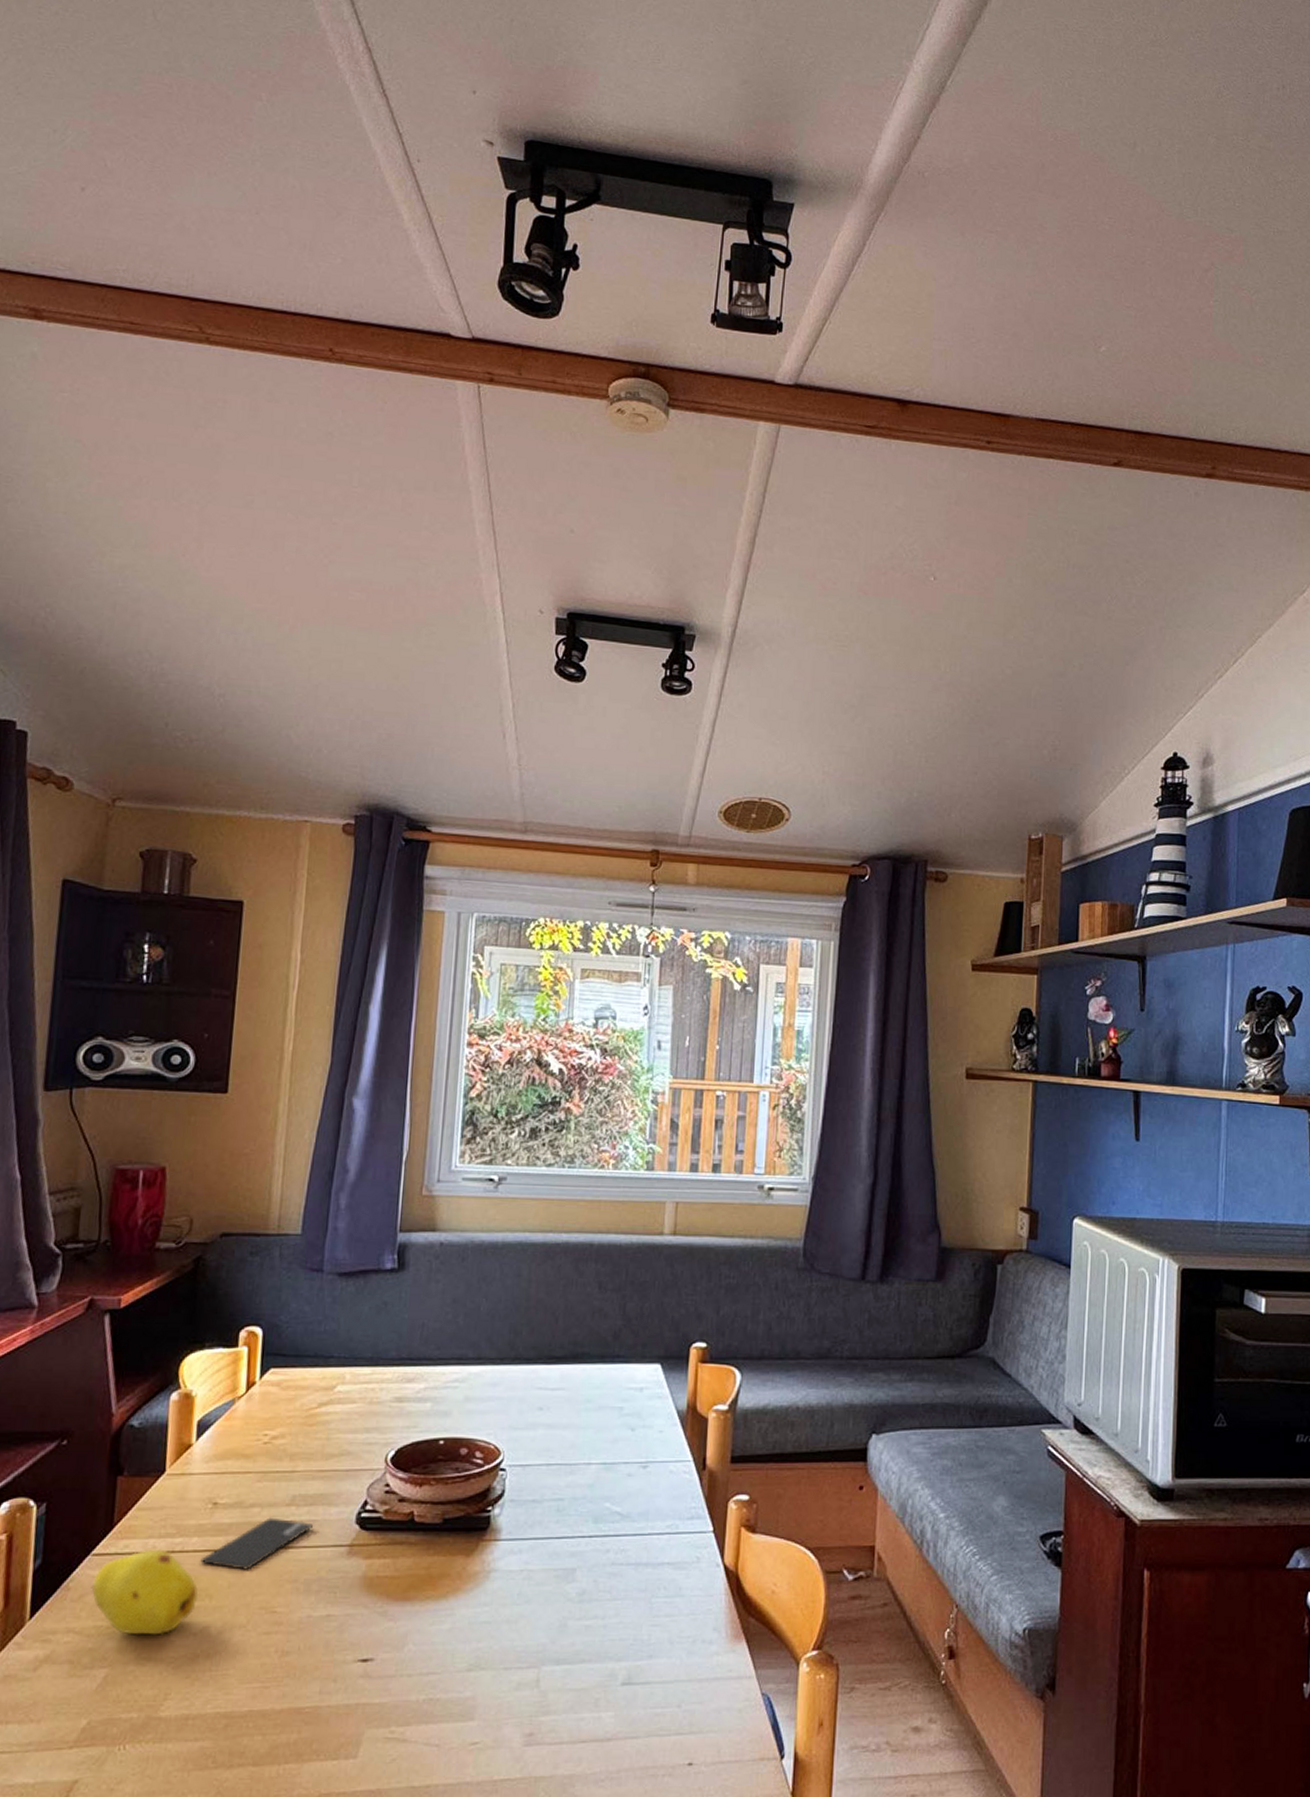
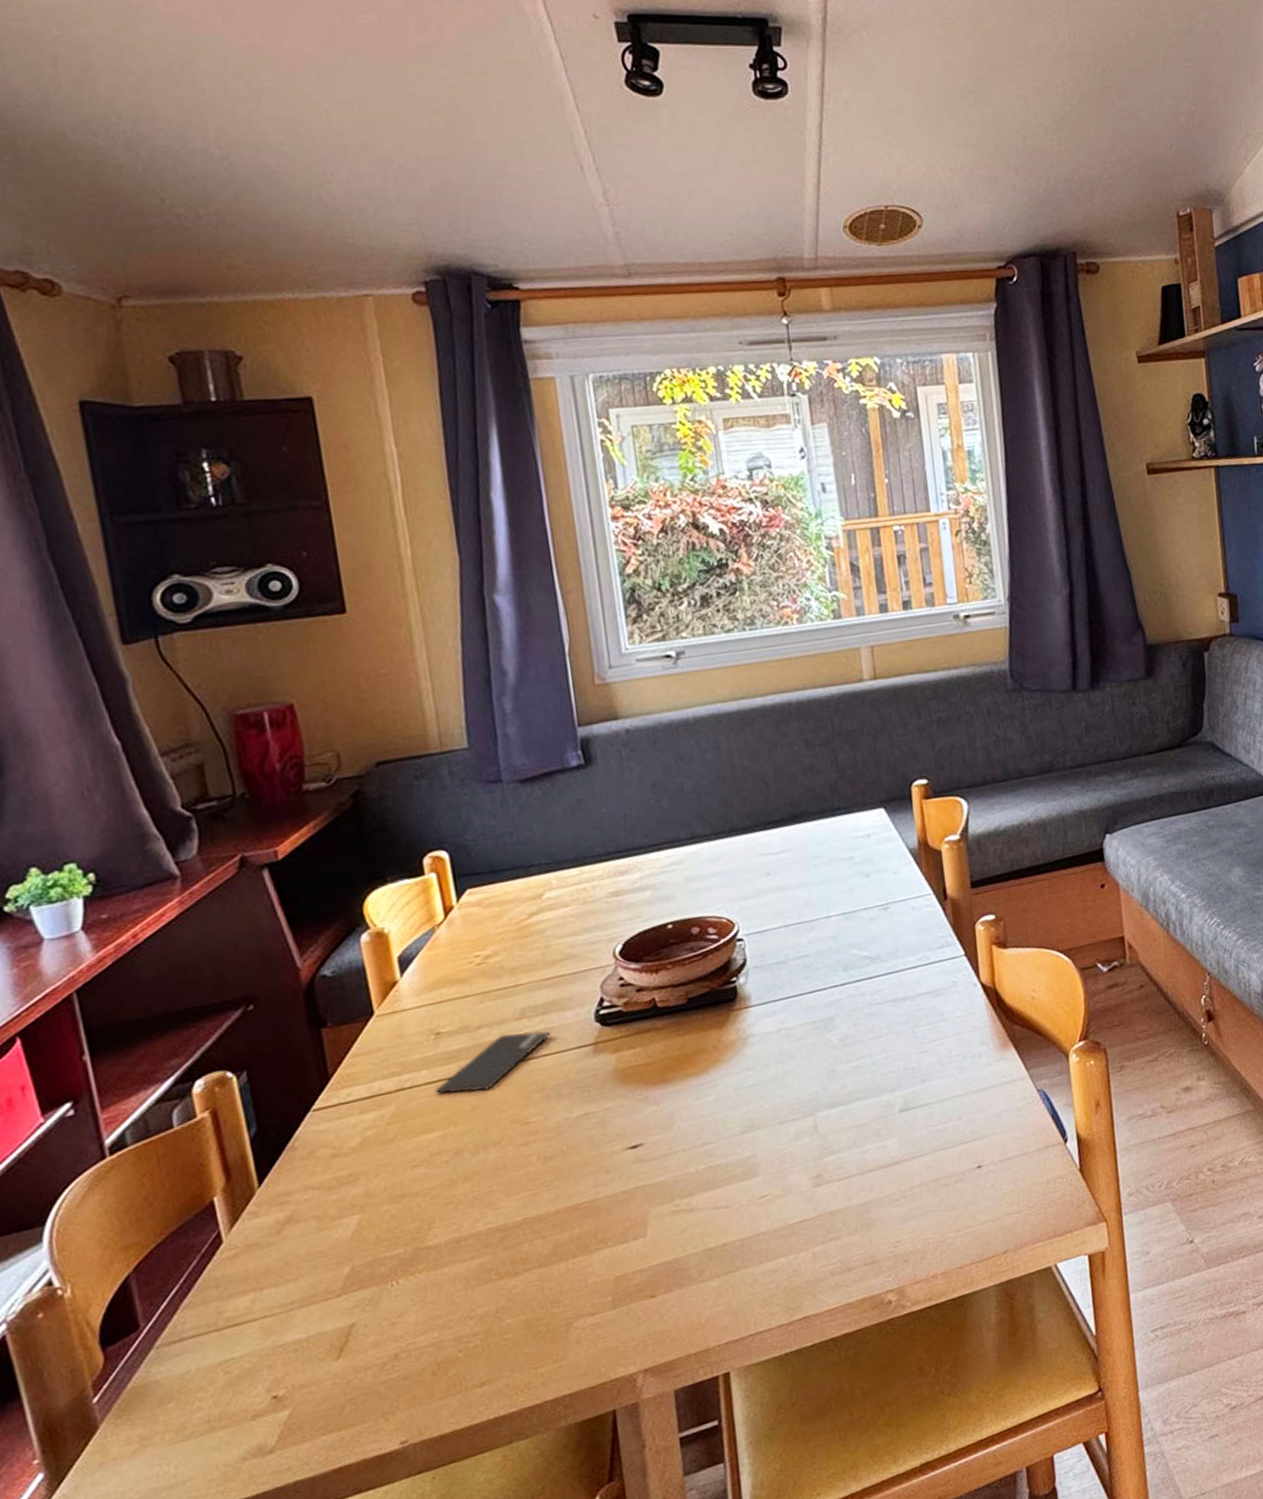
fruit: present [91,1549,199,1635] -> none [320,1089,442,1178]

